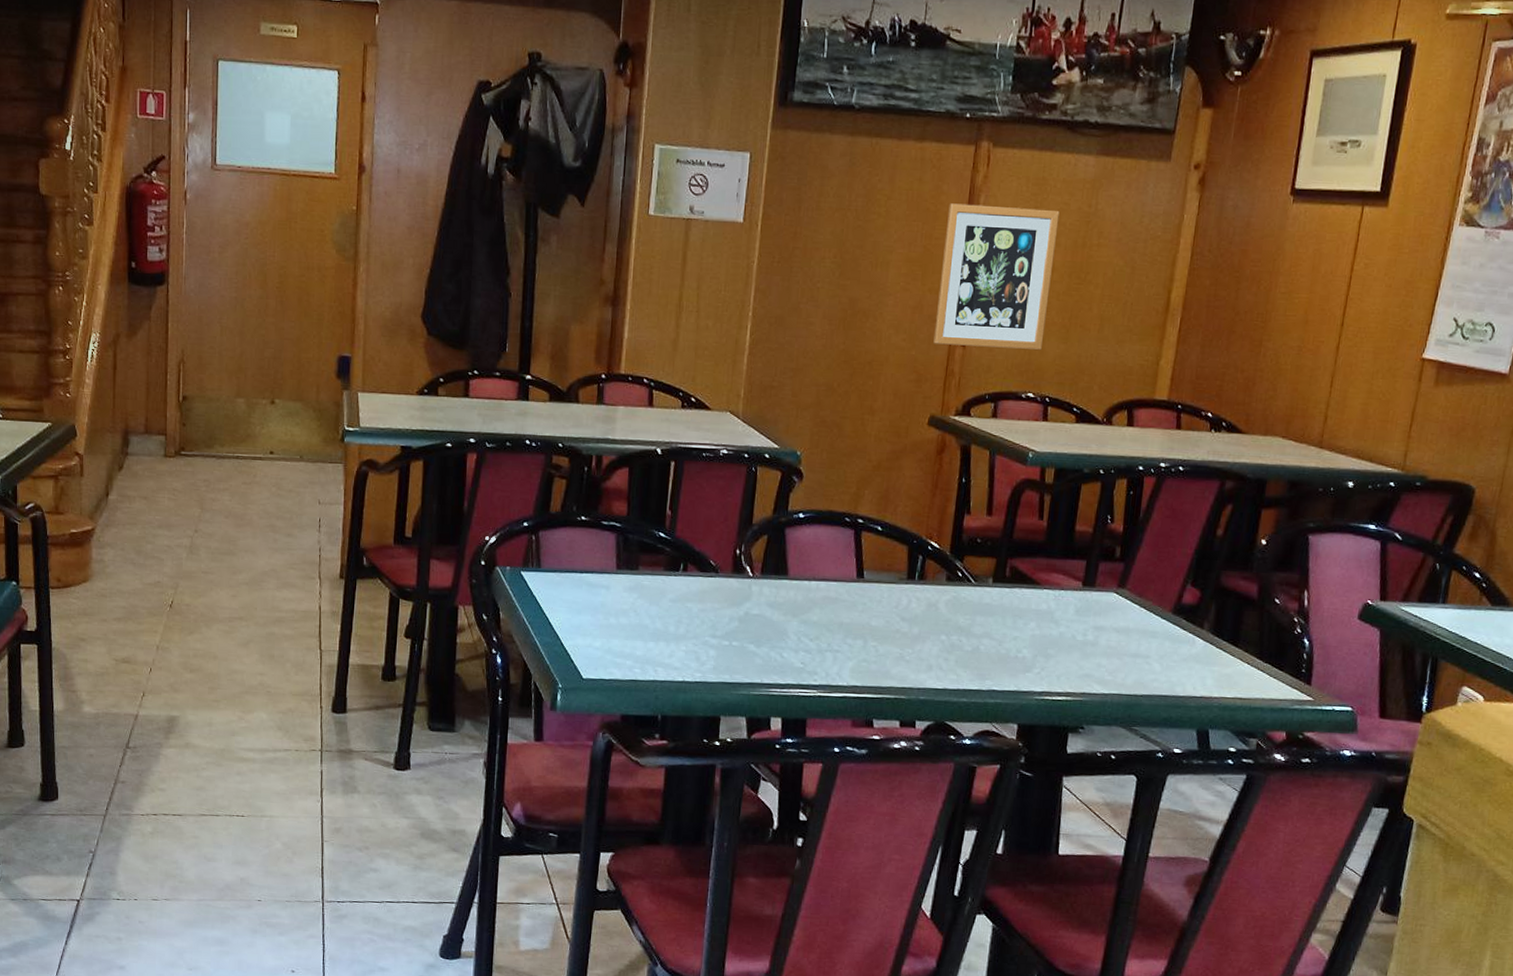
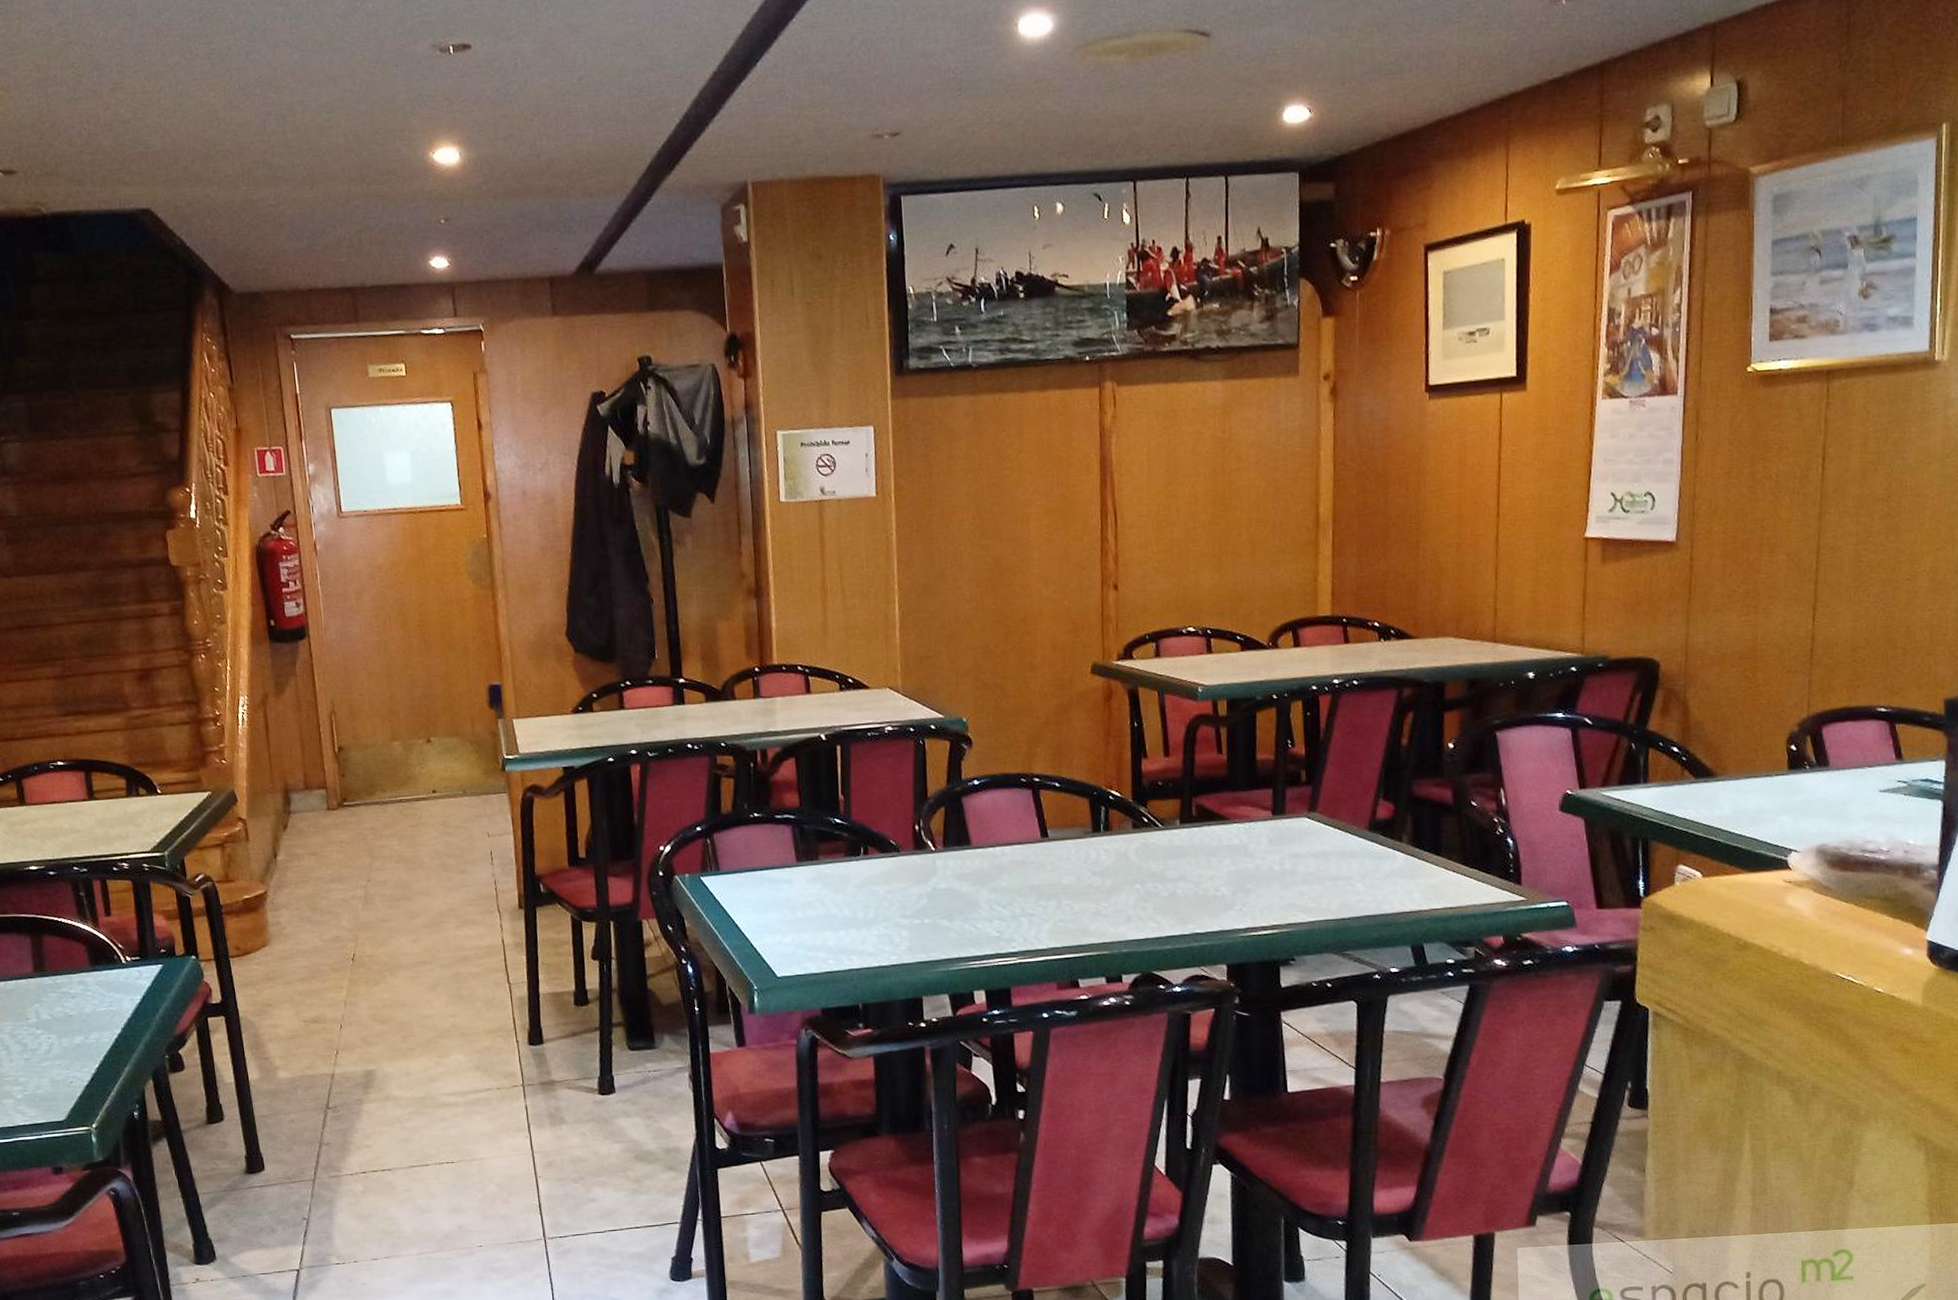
wall art: present [933,203,1060,351] -> none [1081,440,1196,591]

